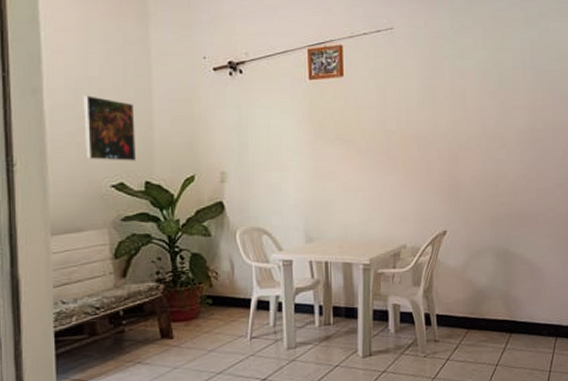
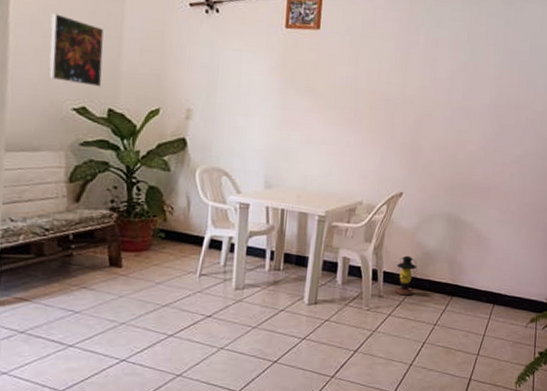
lantern: none [448,295,472,338] -> present [394,255,418,296]

